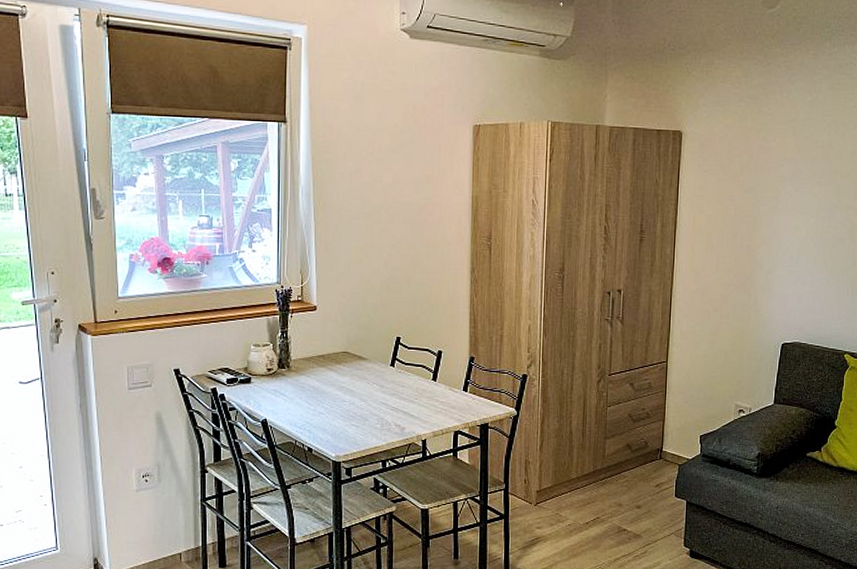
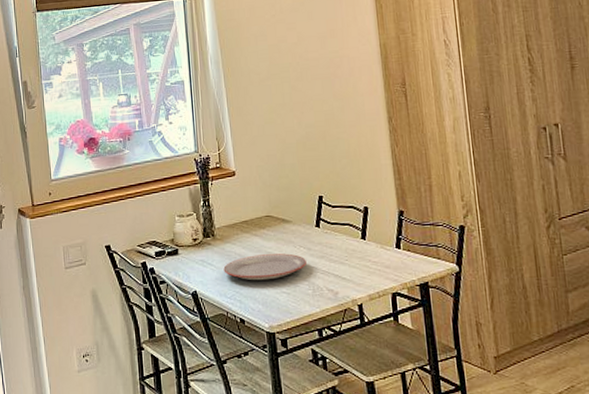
plate: none [296,387,378,413] -> present [223,253,307,281]

